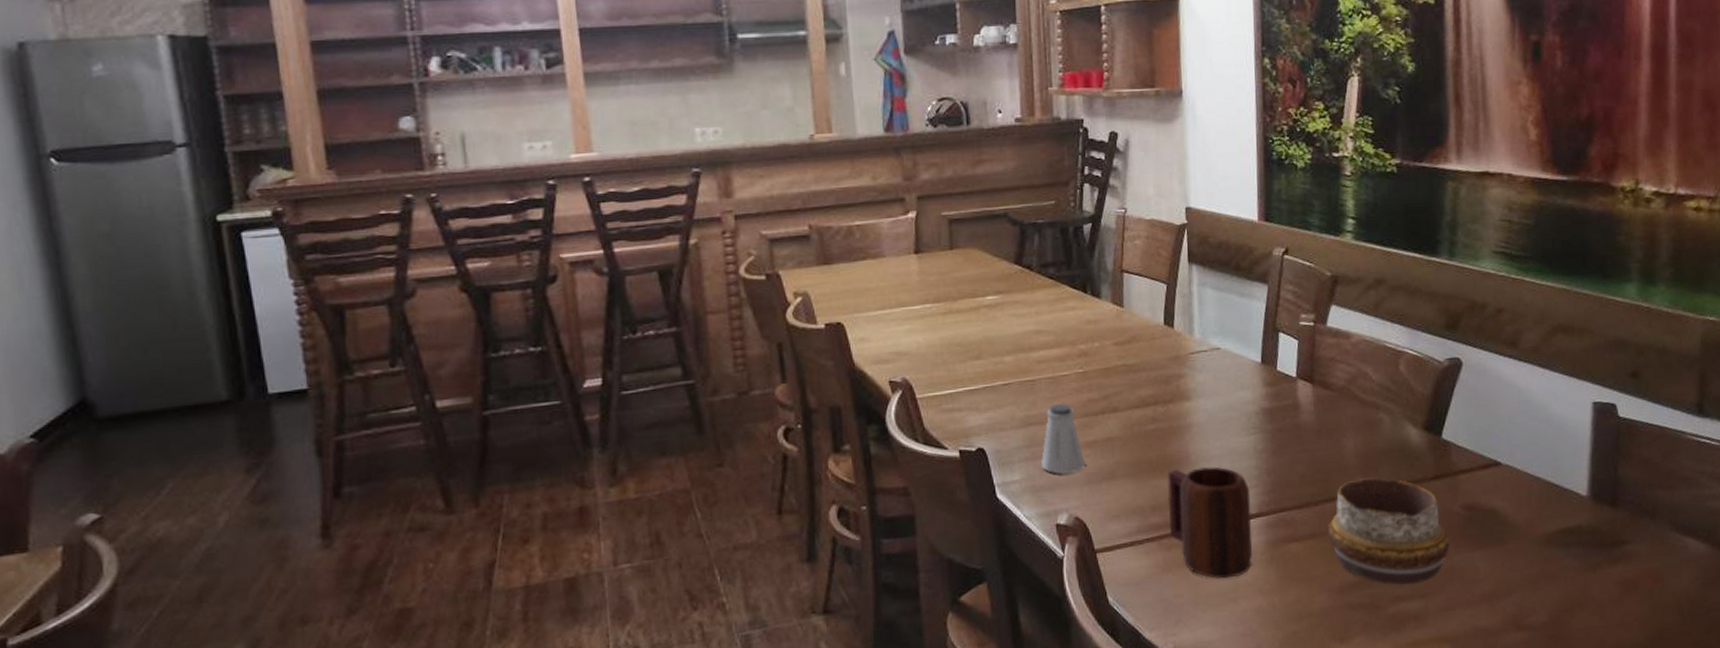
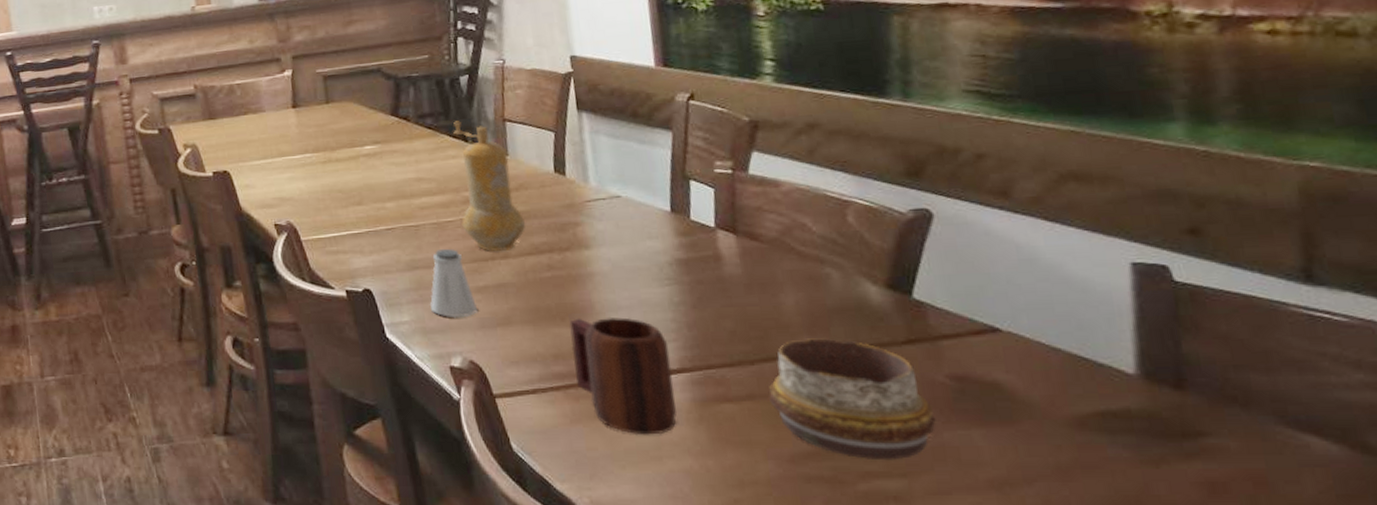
pepper mill: none [1074,271,1136,405] -> present [453,121,526,252]

